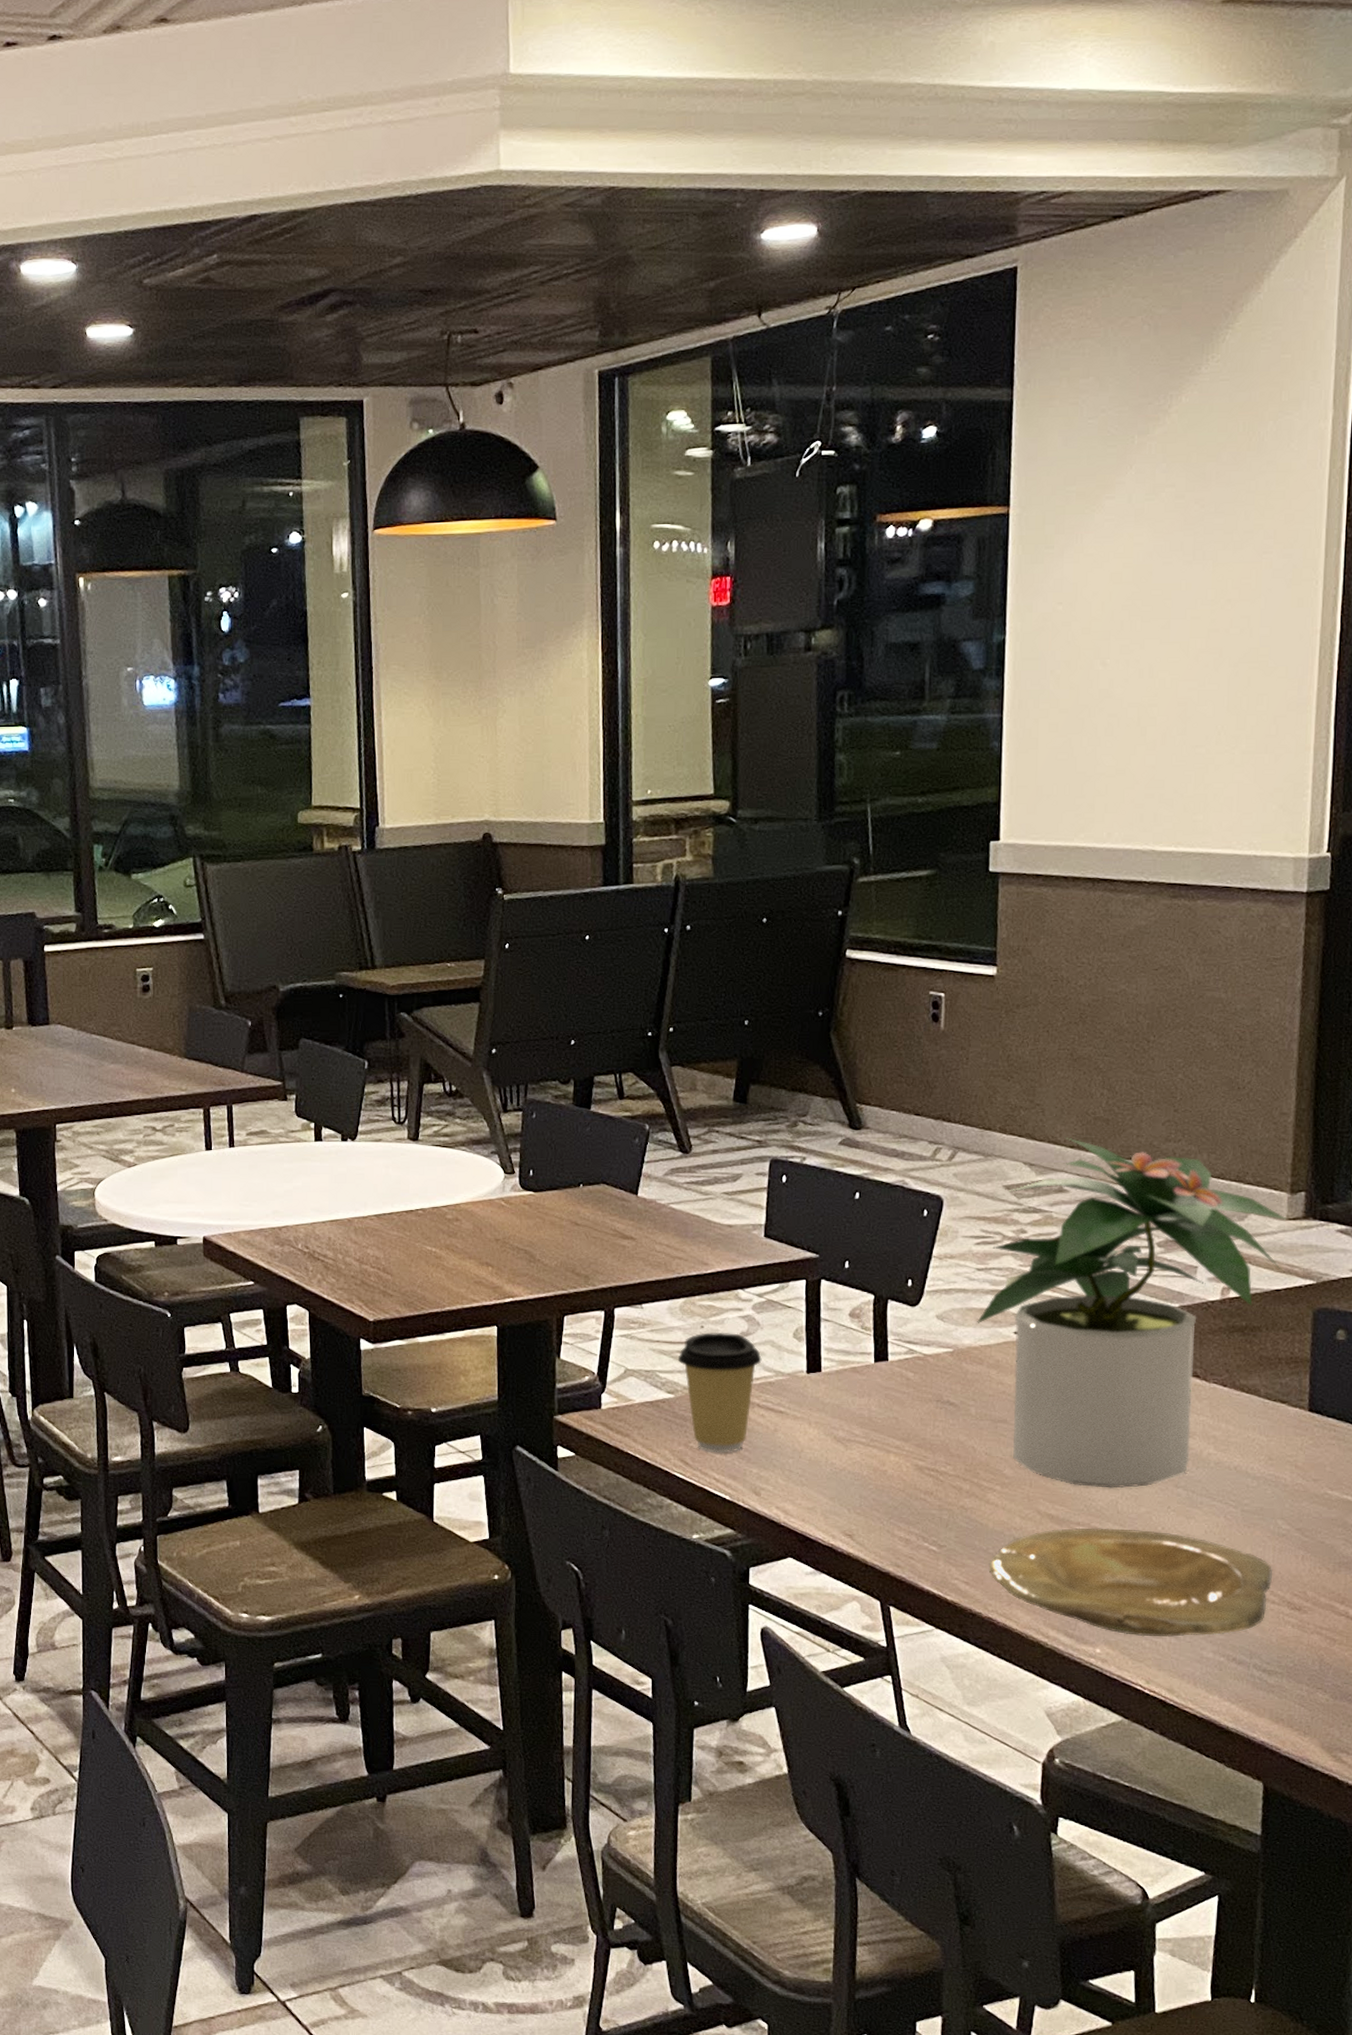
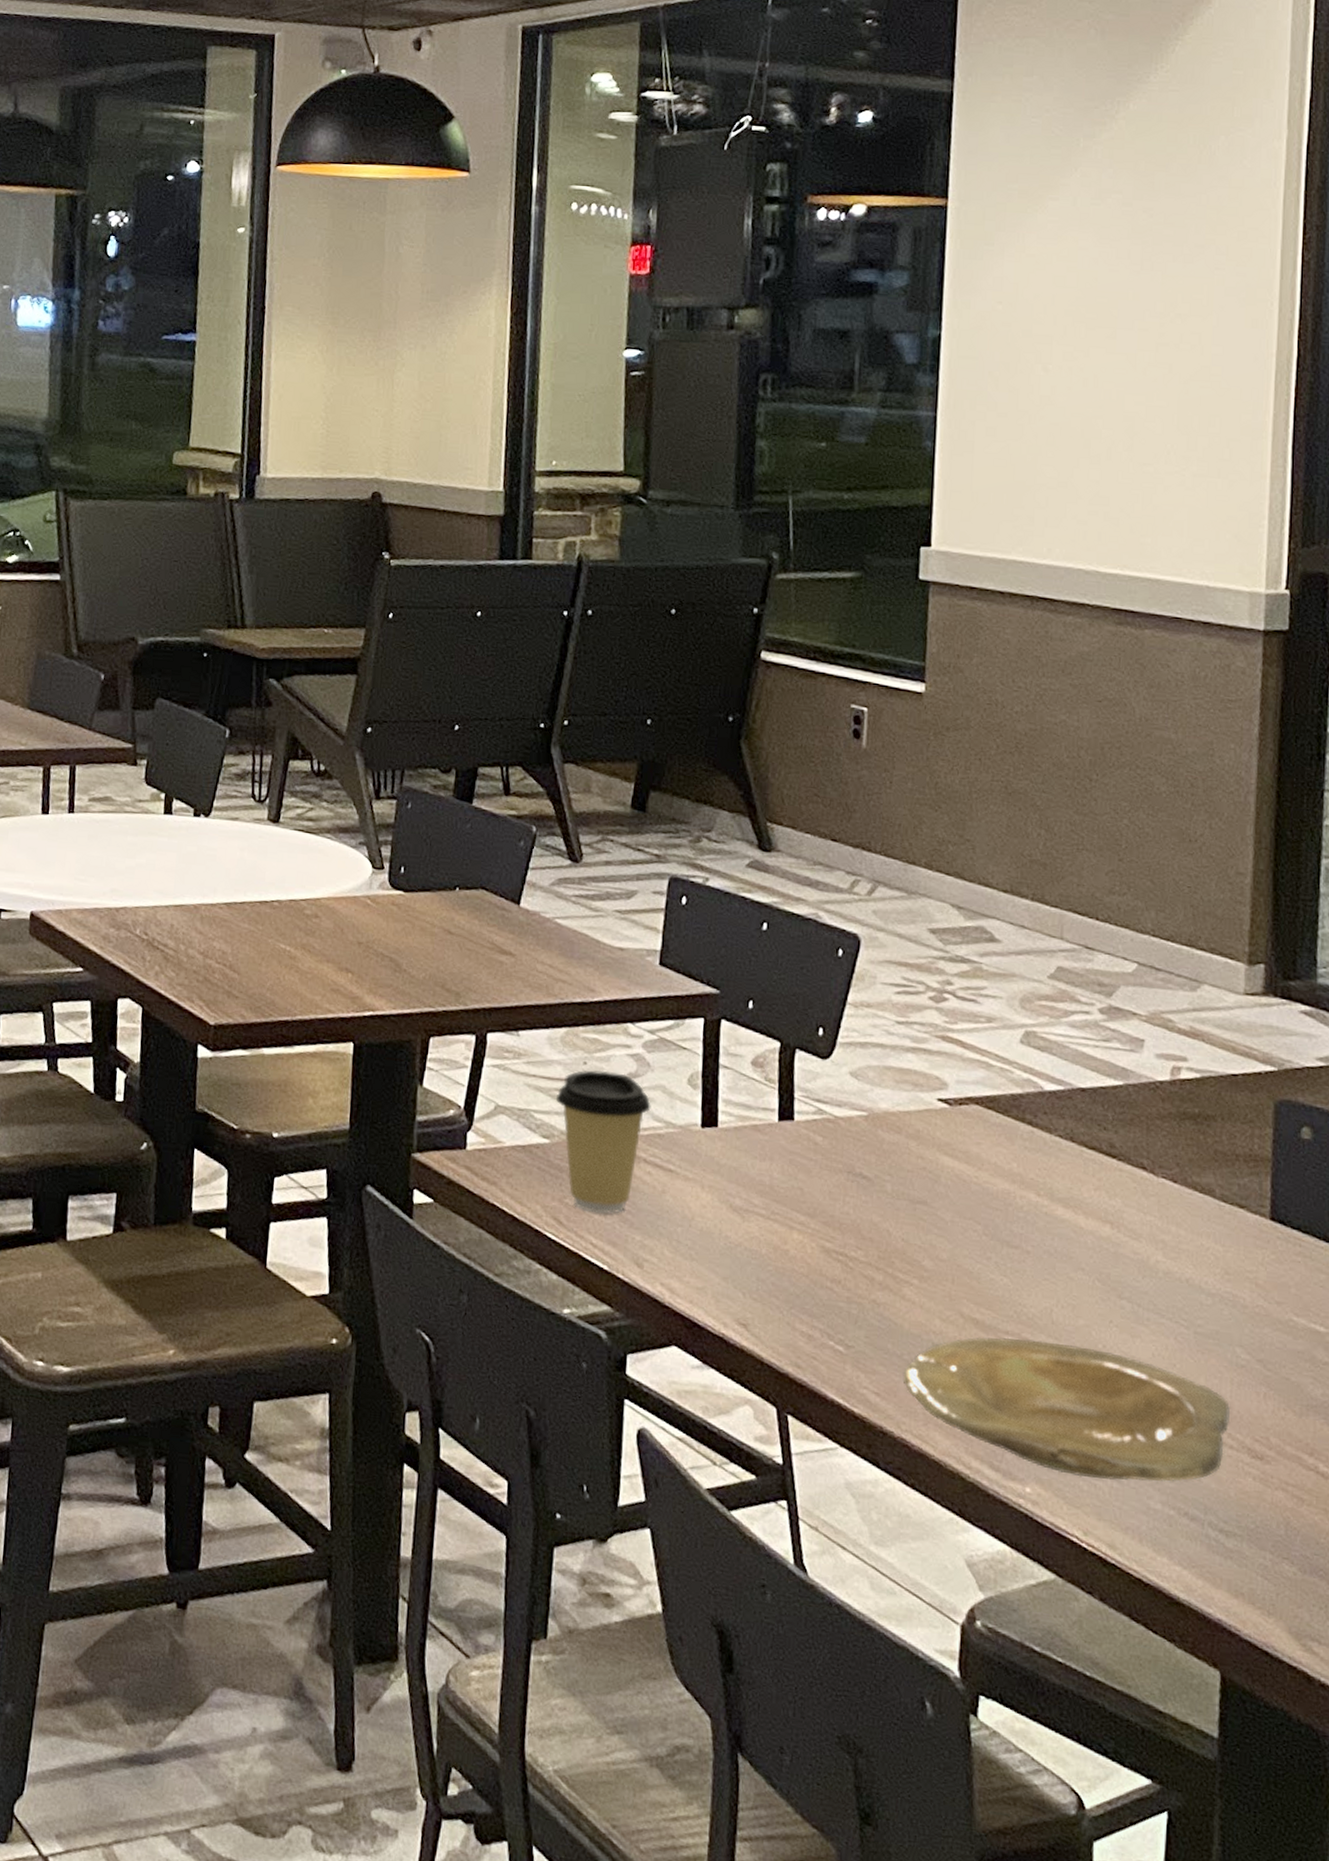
potted plant: present [977,1137,1287,1488] -> none [895,879,1244,1294]

